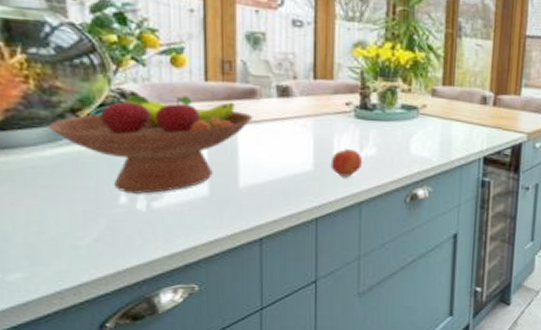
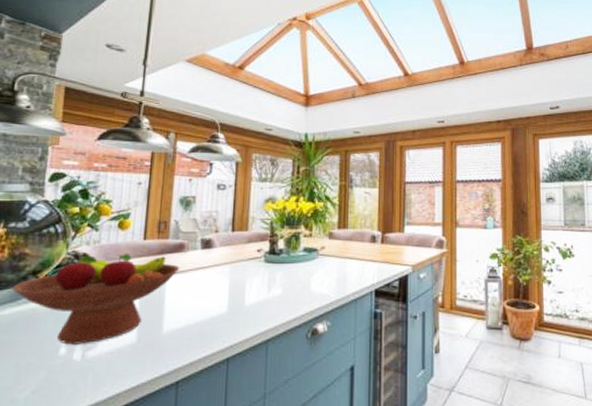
apple: present [330,148,363,177] -> none [242,290,270,317]

